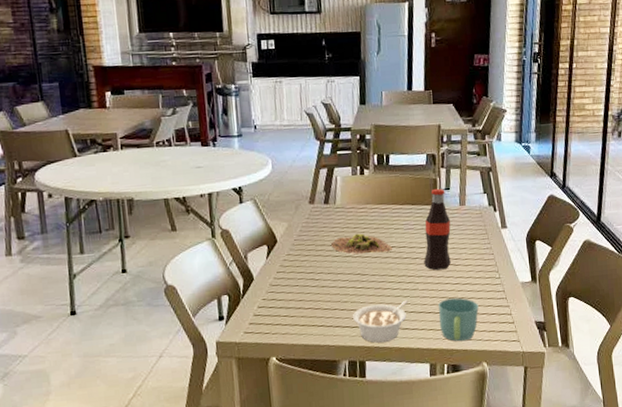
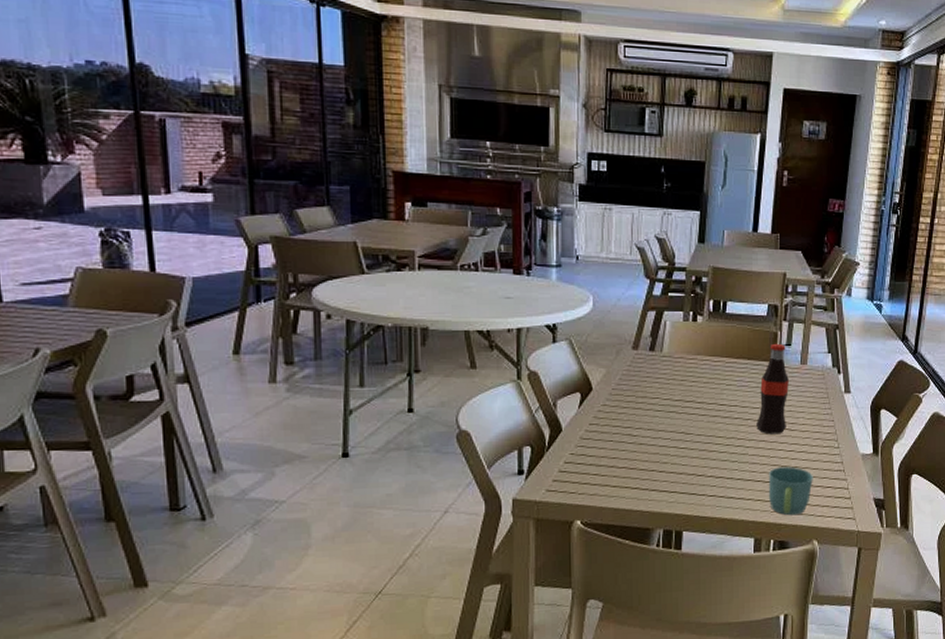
succulent plant: present [331,233,393,255] -> none [654,387,723,411]
legume: present [353,300,409,343] -> none [672,465,736,511]

